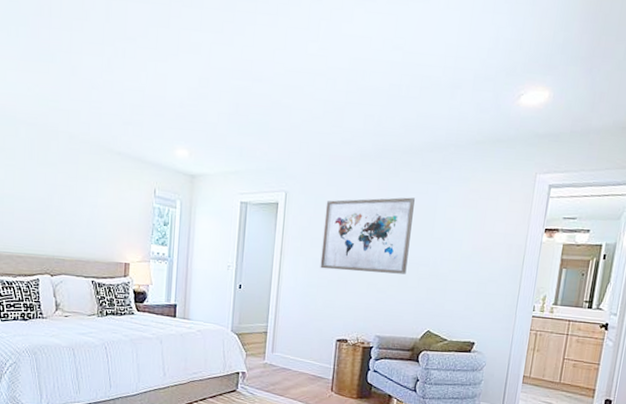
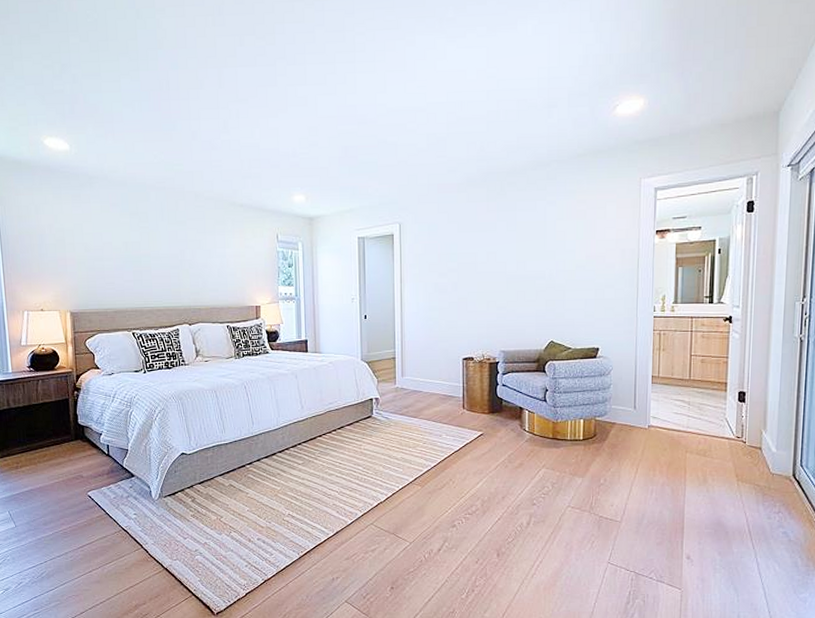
wall art: present [320,197,415,274] -> none [439,215,524,292]

